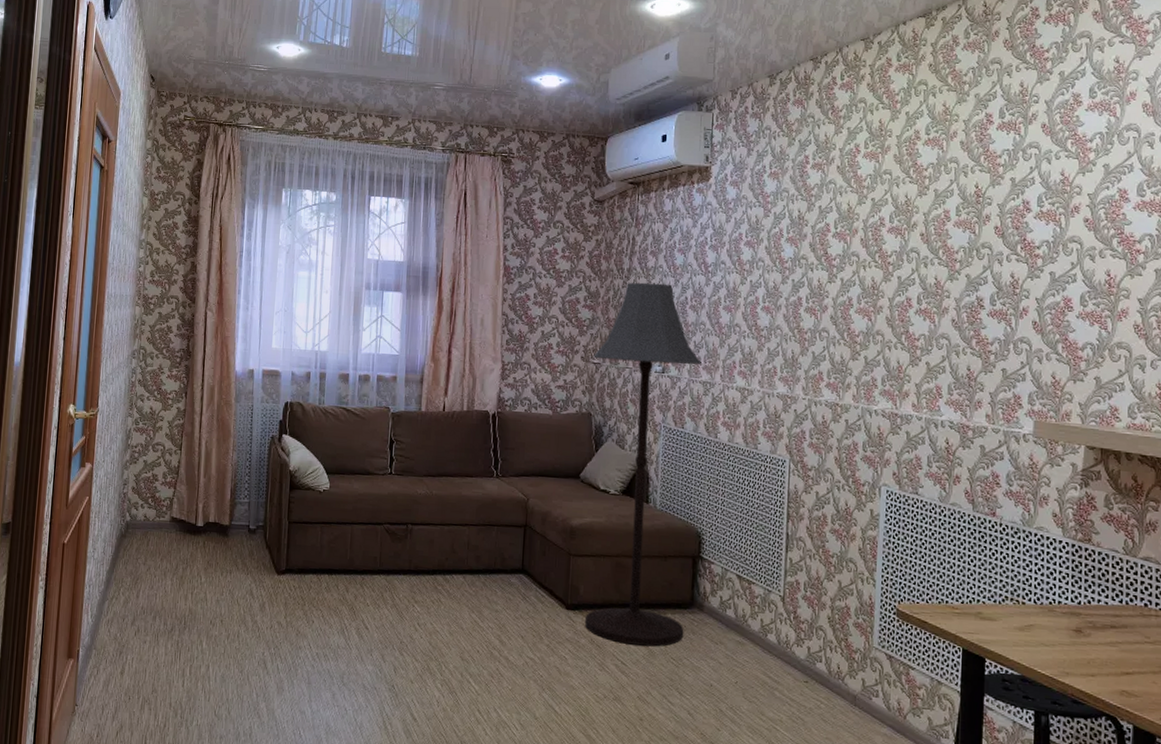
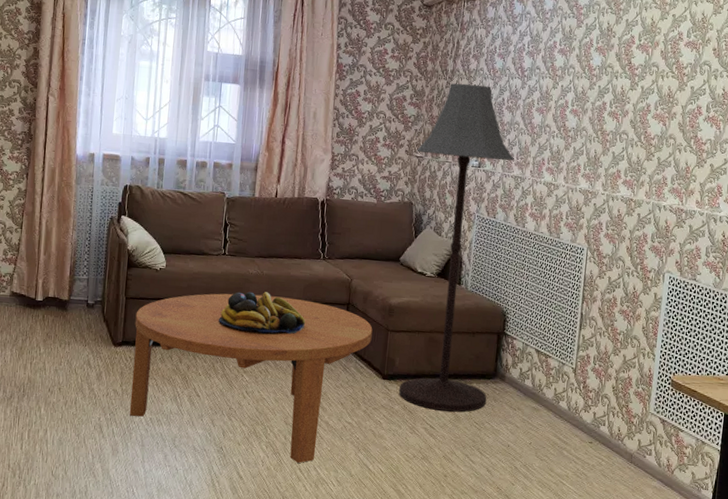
coffee table: none [294,516,553,704] -> present [129,293,373,463]
fruit bowl: none [387,513,480,561] -> present [219,291,306,335]

